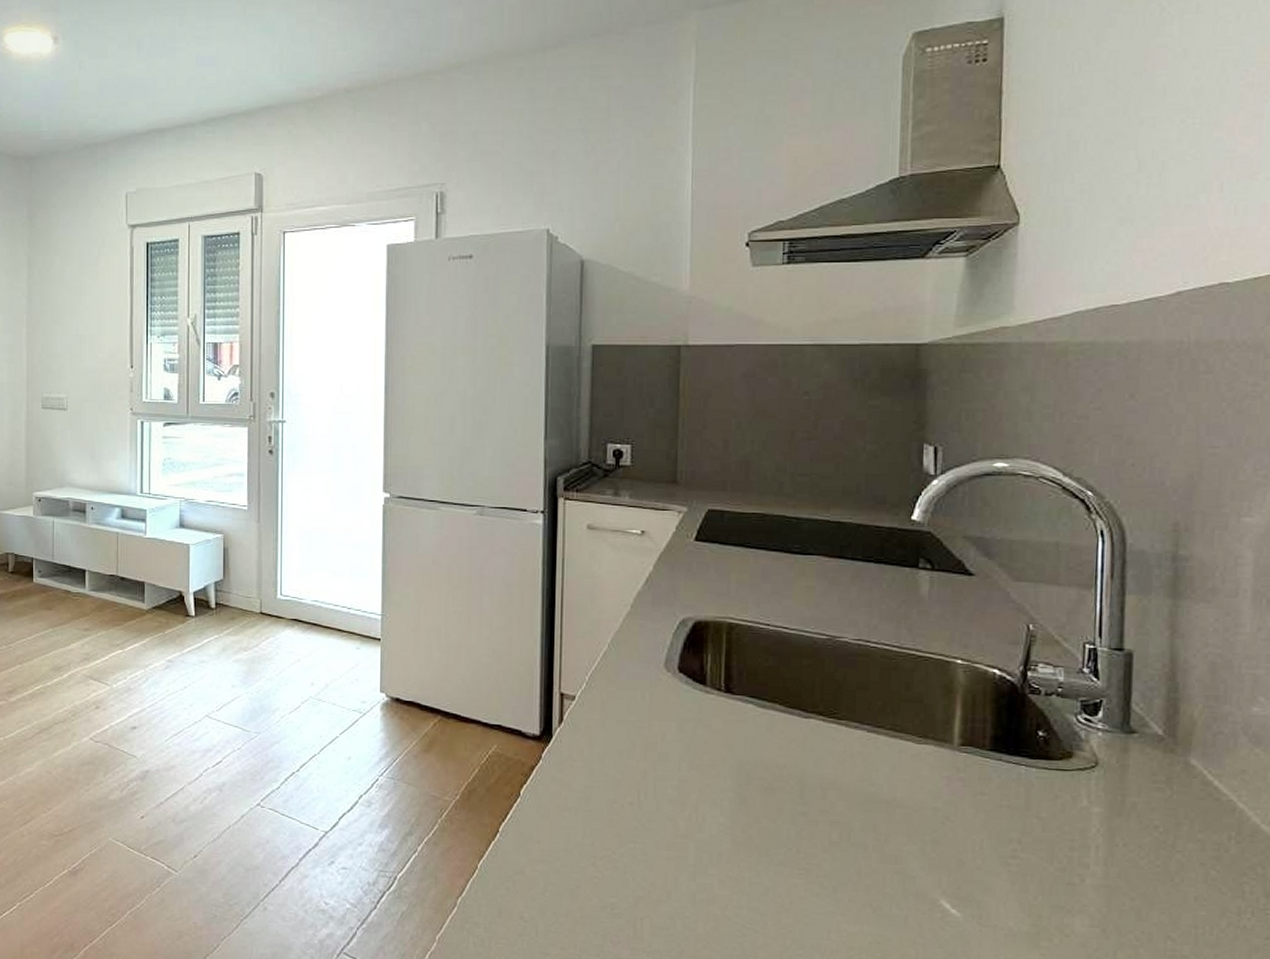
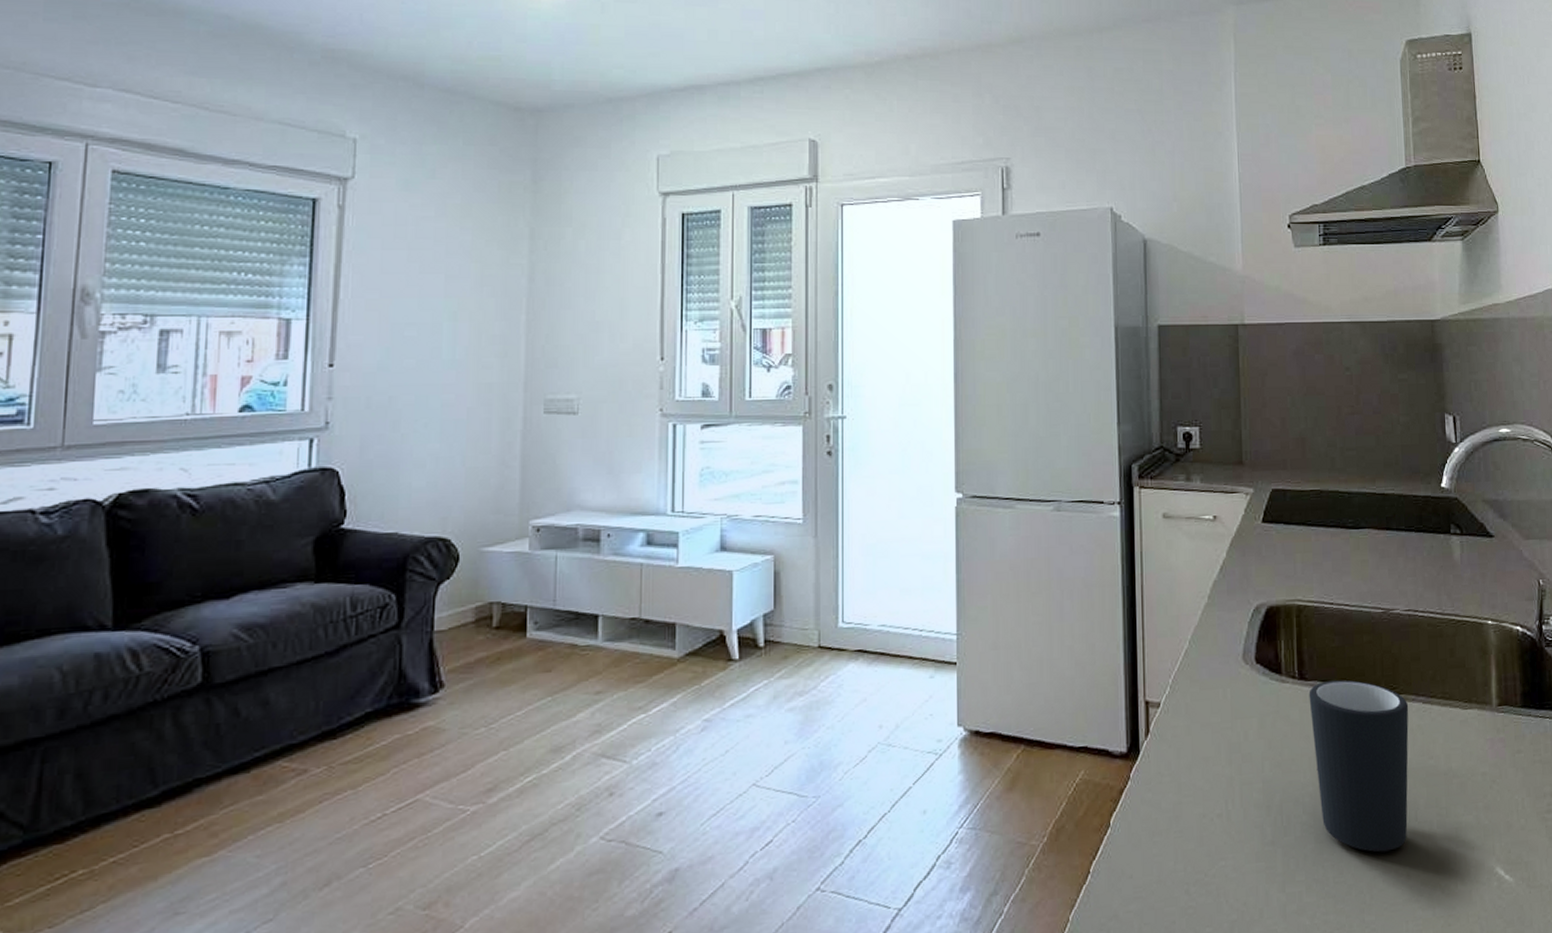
mug: none [735,697,850,864] -> present [1309,680,1409,853]

